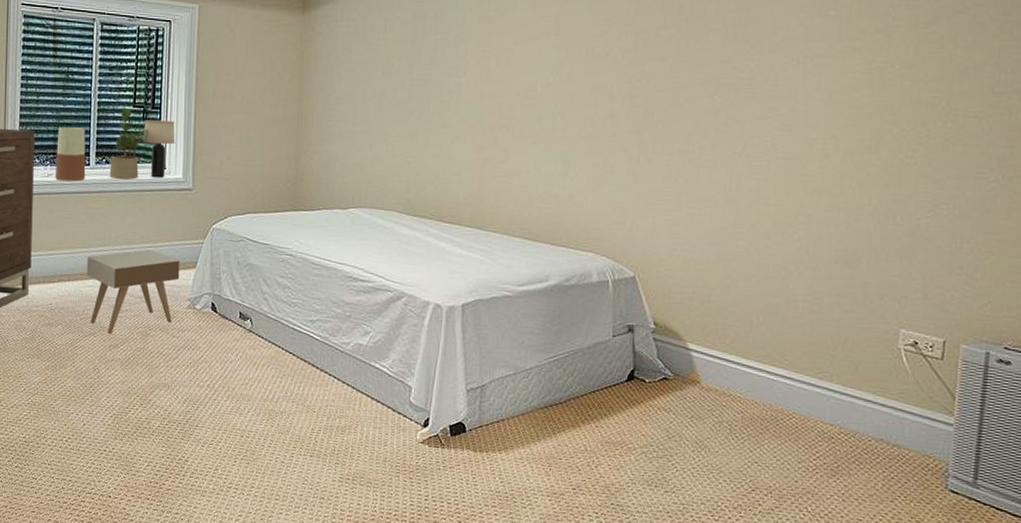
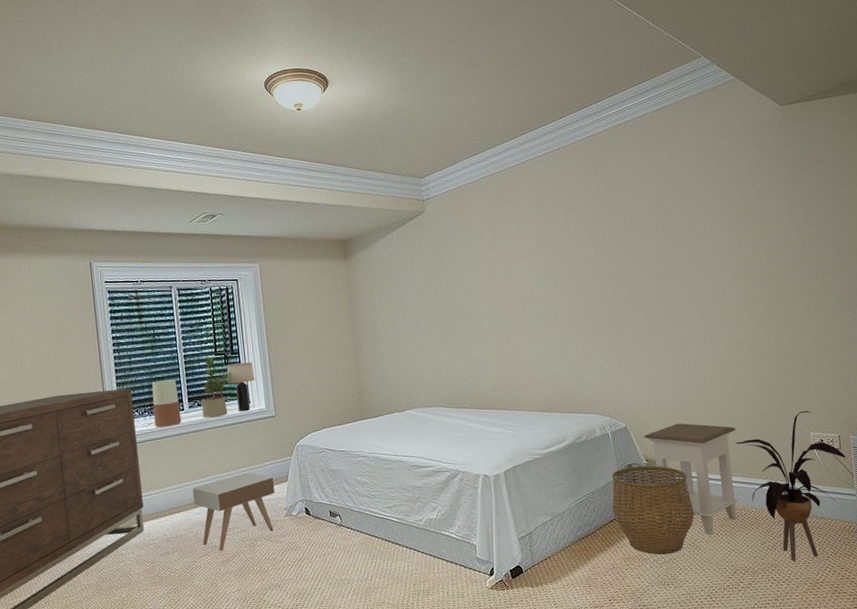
basket: none [596,323,710,449] -> present [611,462,695,555]
nightstand: none [657,284,791,436] -> present [644,423,738,535]
house plant: none [784,298,949,495] -> present [734,410,847,562]

